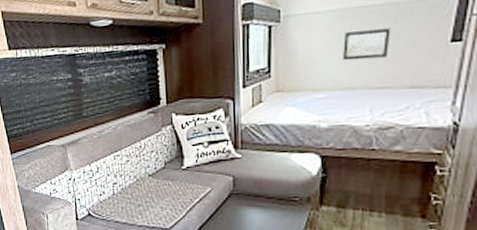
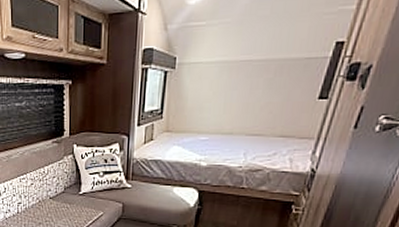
wall art: present [342,28,391,61] -> none [225,82,269,109]

